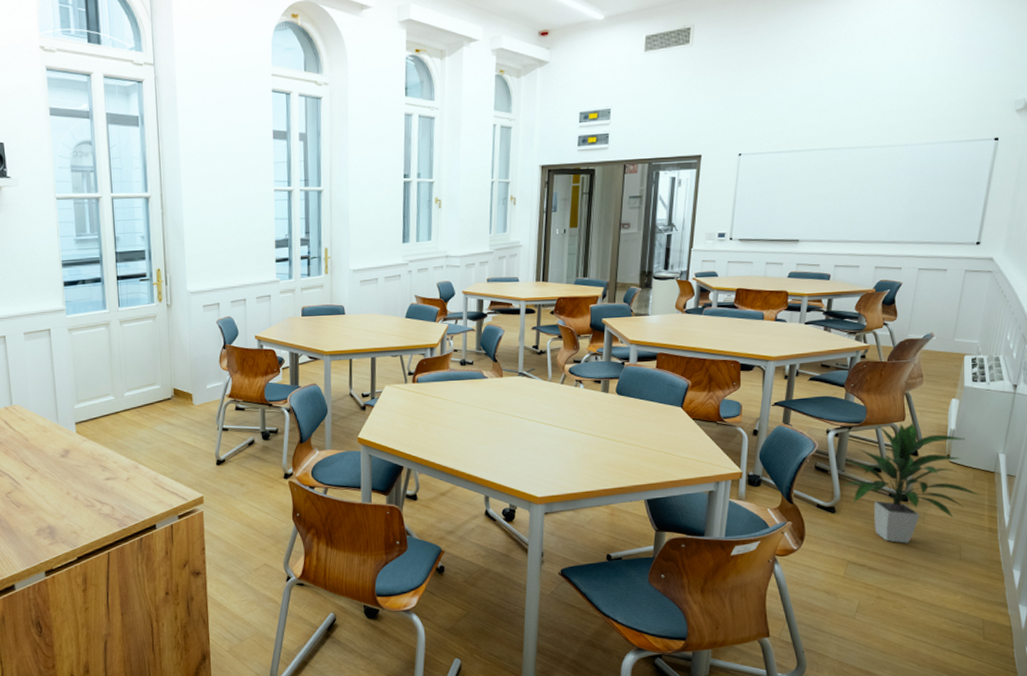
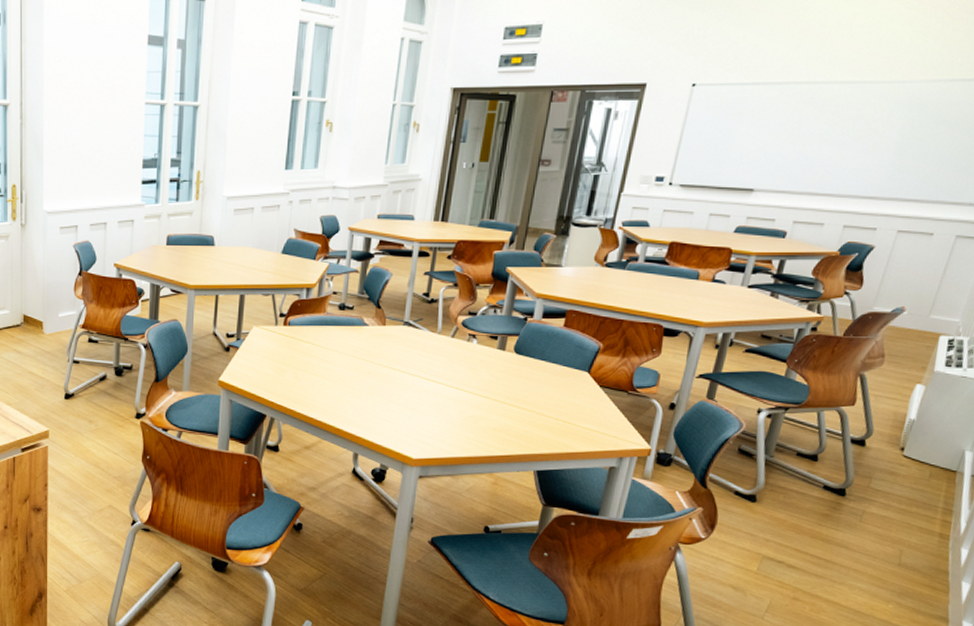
indoor plant: present [842,422,981,543] -> none [768,405,936,542]

